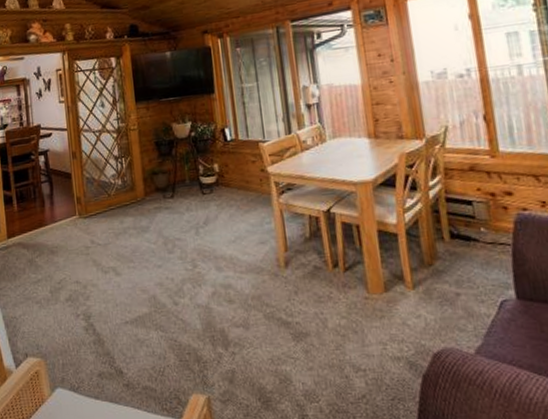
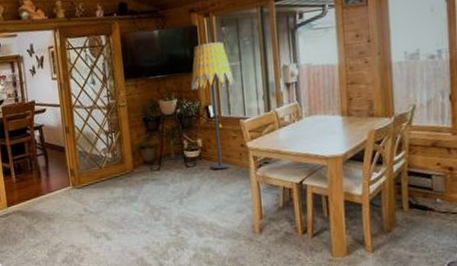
floor lamp: none [205,62,252,197] -> present [191,41,235,170]

